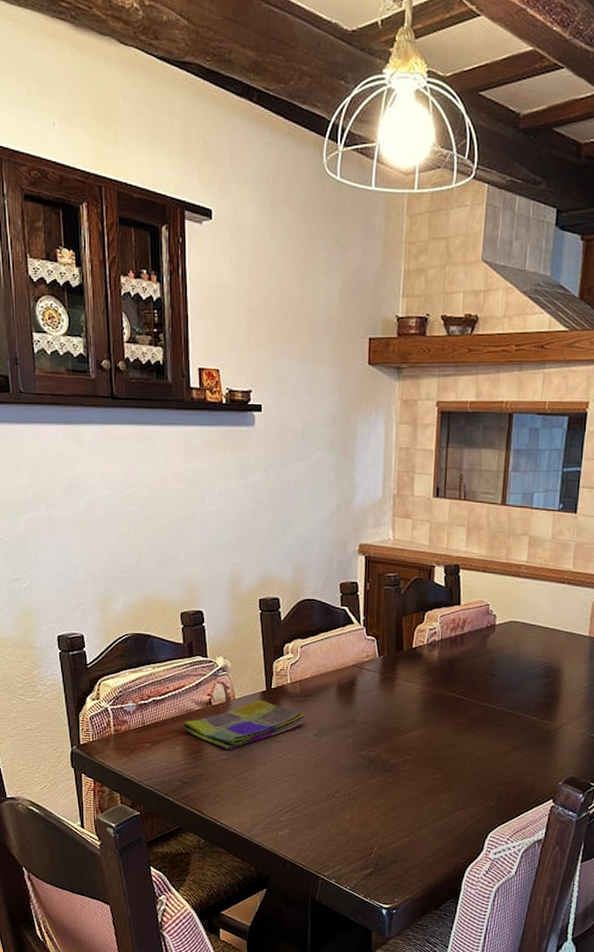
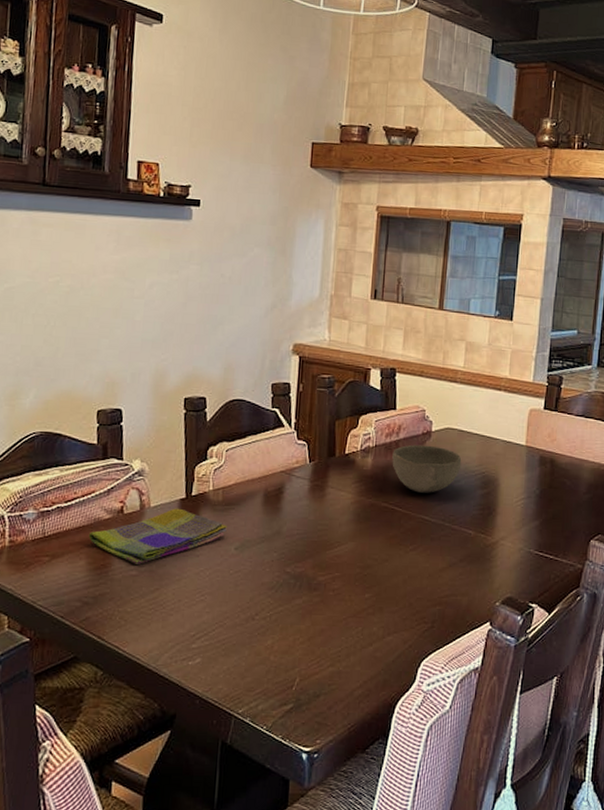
bowl: none [457,638,525,683] -> present [392,444,462,493]

